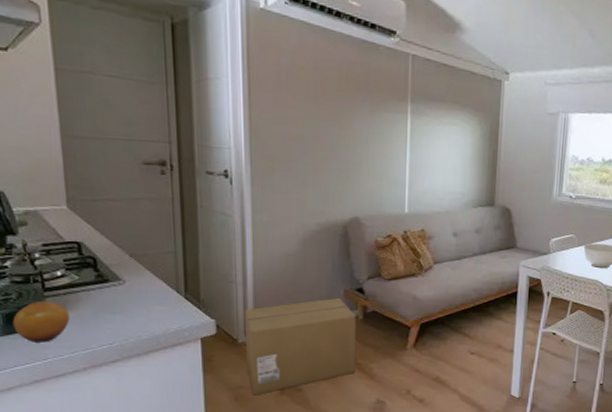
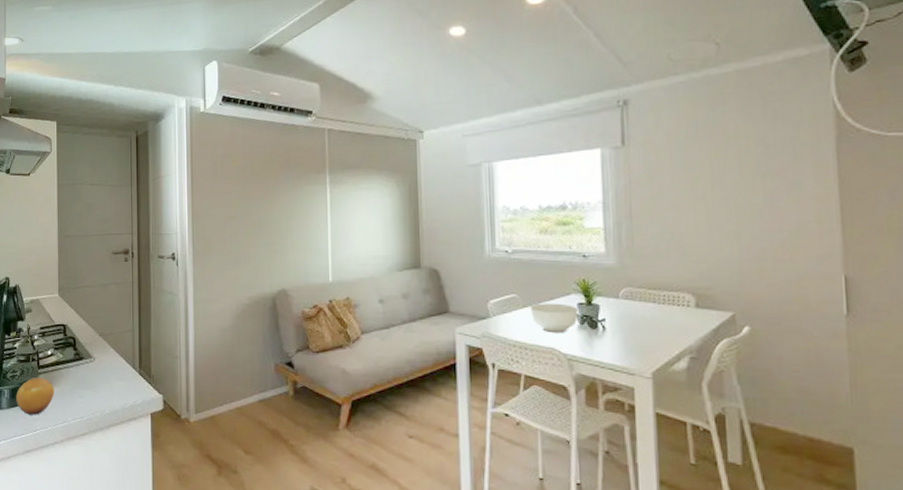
box: present [245,298,356,396] -> none [187,373,288,476]

